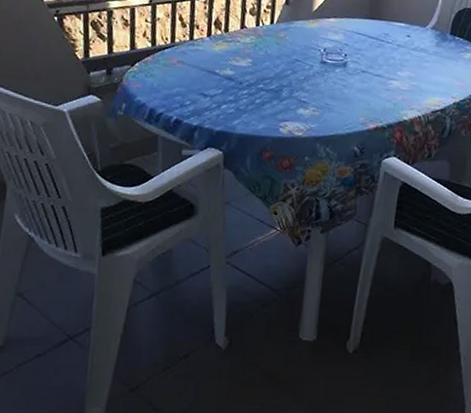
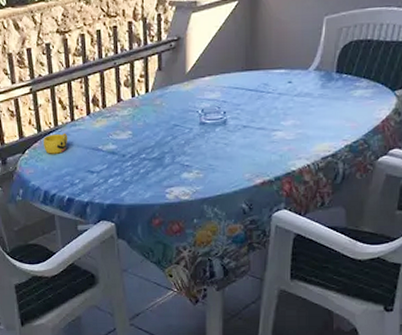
cup: none [156,50,184,72] -> present [43,133,68,154]

